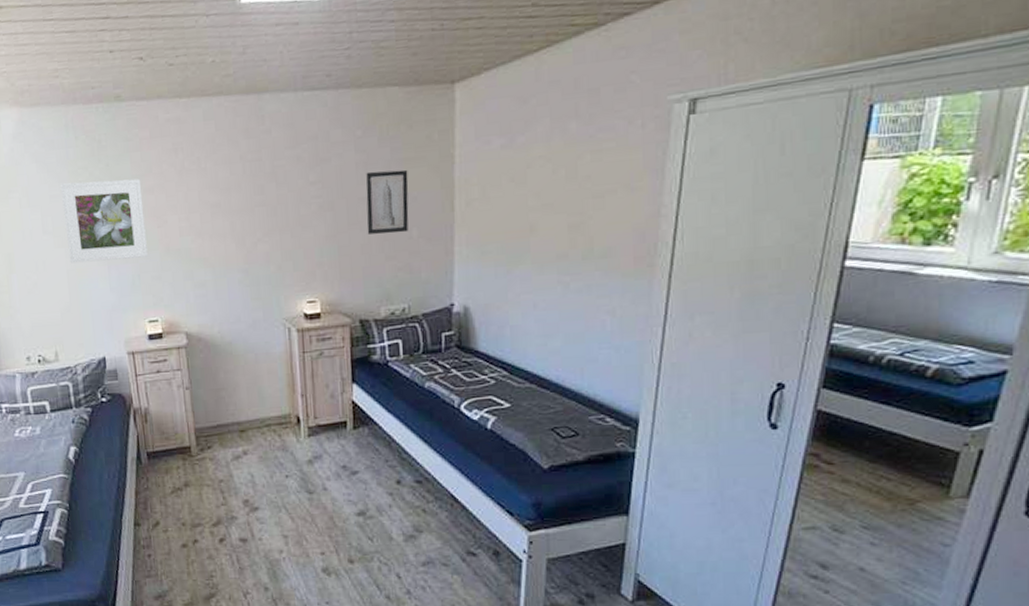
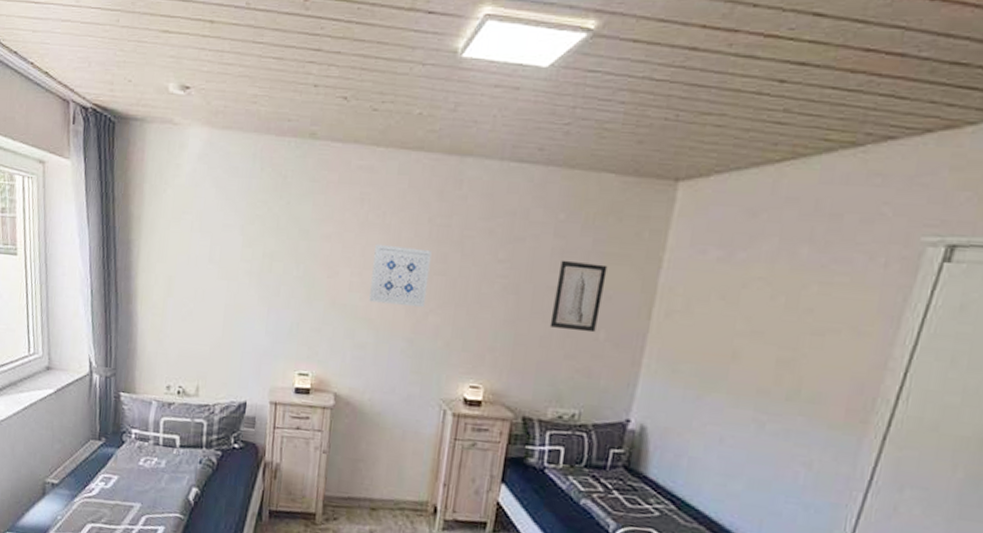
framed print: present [60,178,148,264] -> none [230,214,320,306]
wall art: none [196,185,253,242] -> present [369,244,432,308]

